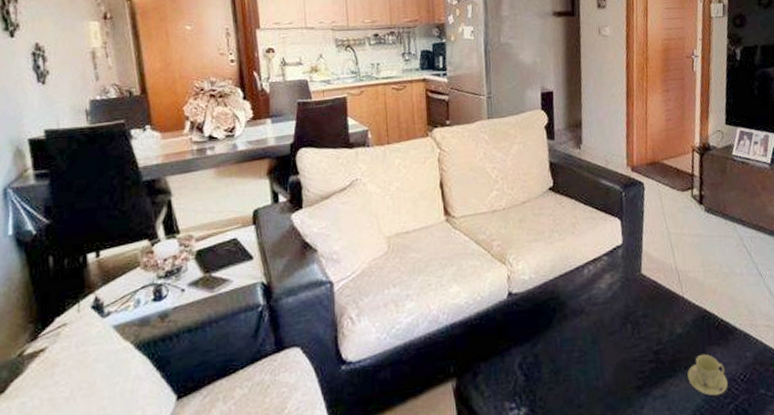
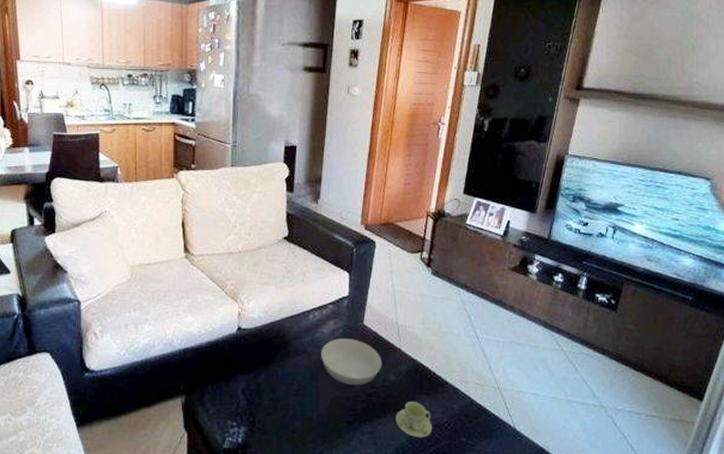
bowl: none [600,291,667,345] -> present [321,339,382,386]

